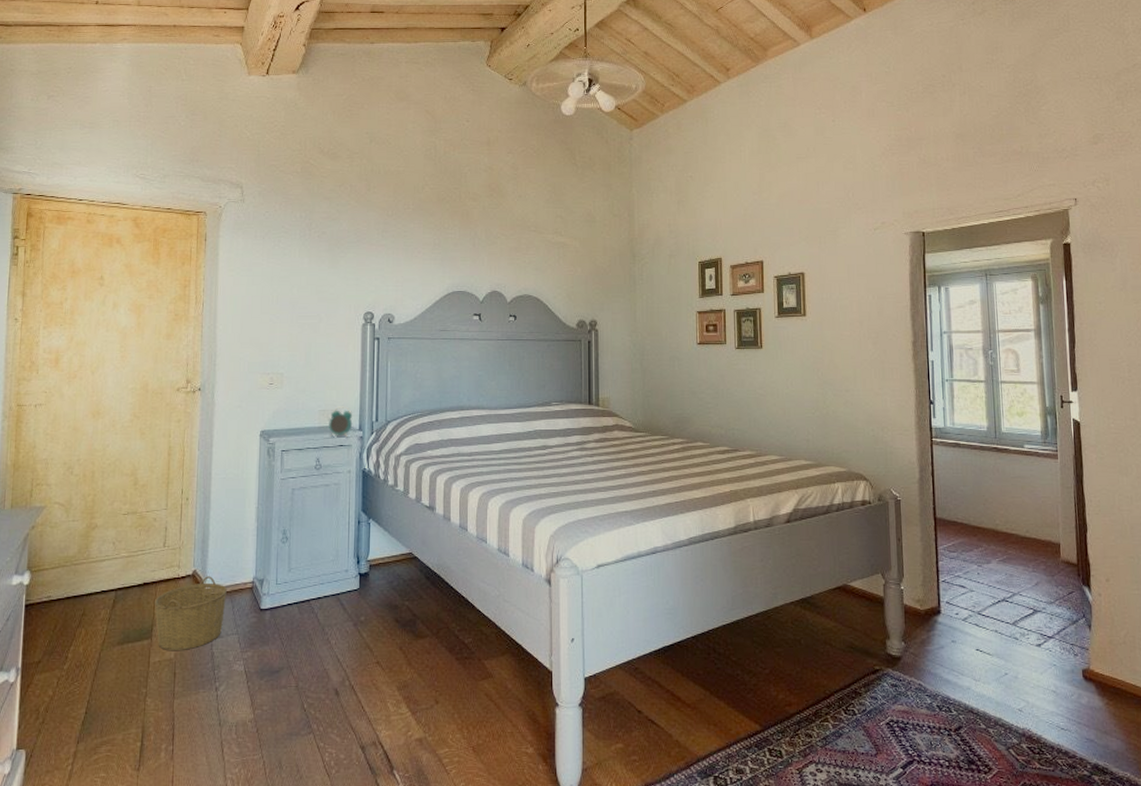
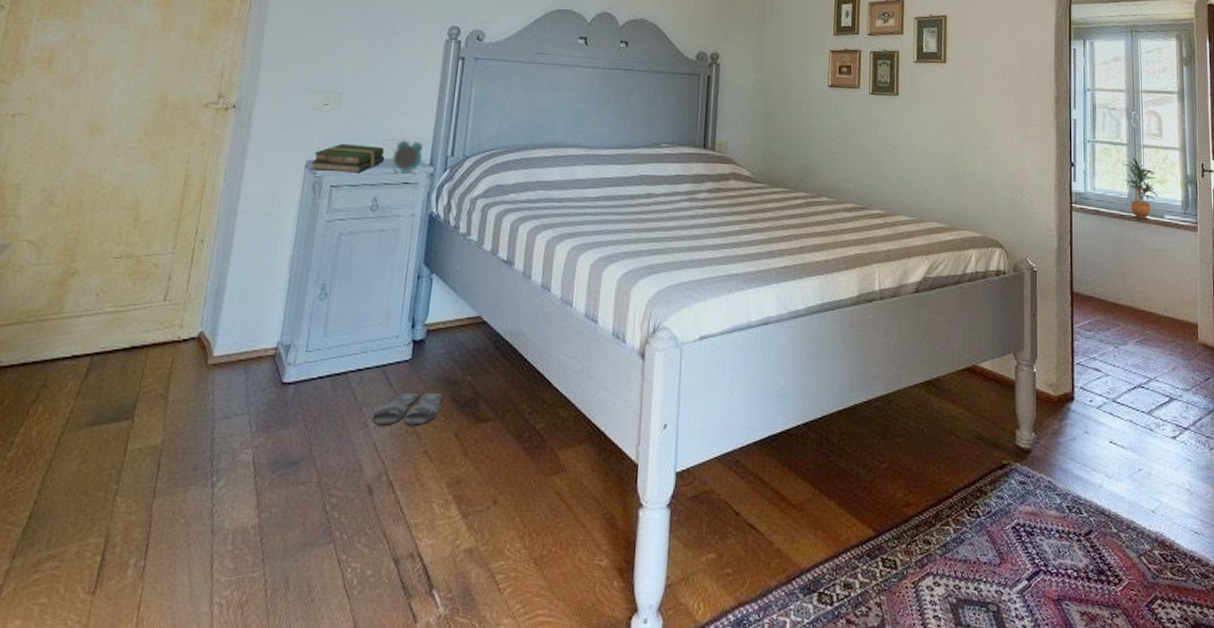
basket: present [154,576,228,651] -> none [140,339,242,436]
book: none [265,415,323,439] -> present [311,143,385,173]
slippers: none [332,615,388,642] -> present [372,392,443,426]
potted plant: none [981,392,1018,448] -> present [1123,157,1158,218]

